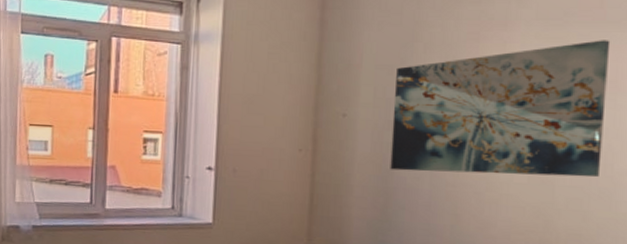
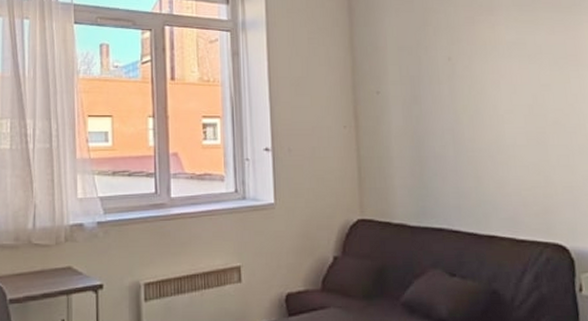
wall art: present [390,40,611,178] -> none [415,22,577,140]

